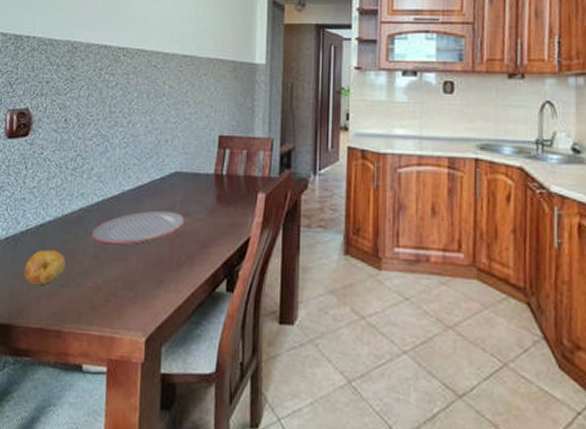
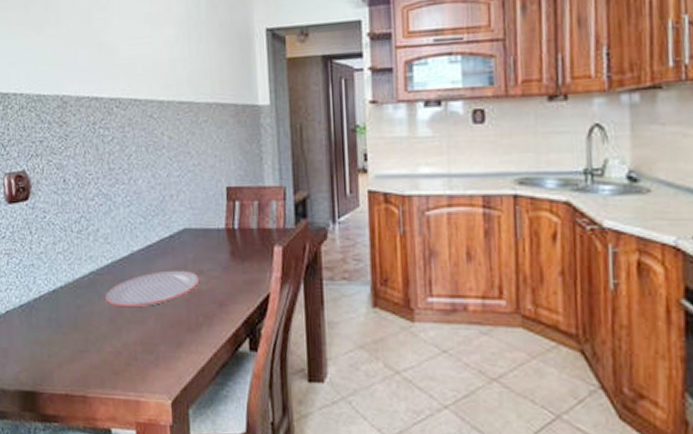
fruit: present [24,249,65,286] -> none [42,316,82,352]

